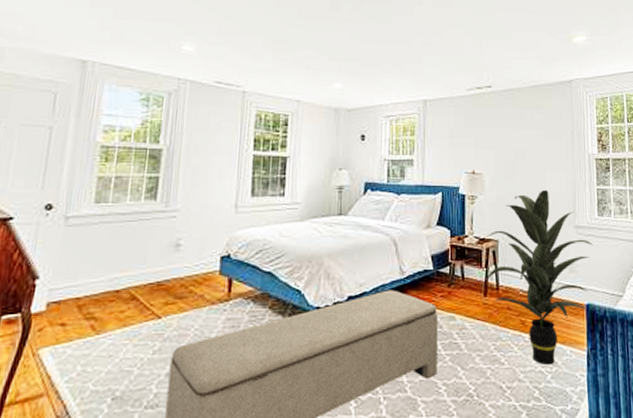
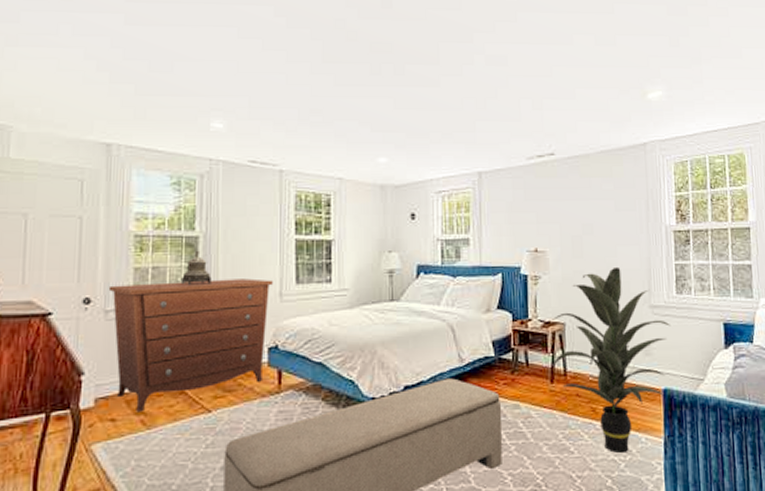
dresser: none [70,190,229,317] -> present [108,278,273,412]
decorative urn: none [141,162,172,194] -> present [180,250,212,285]

